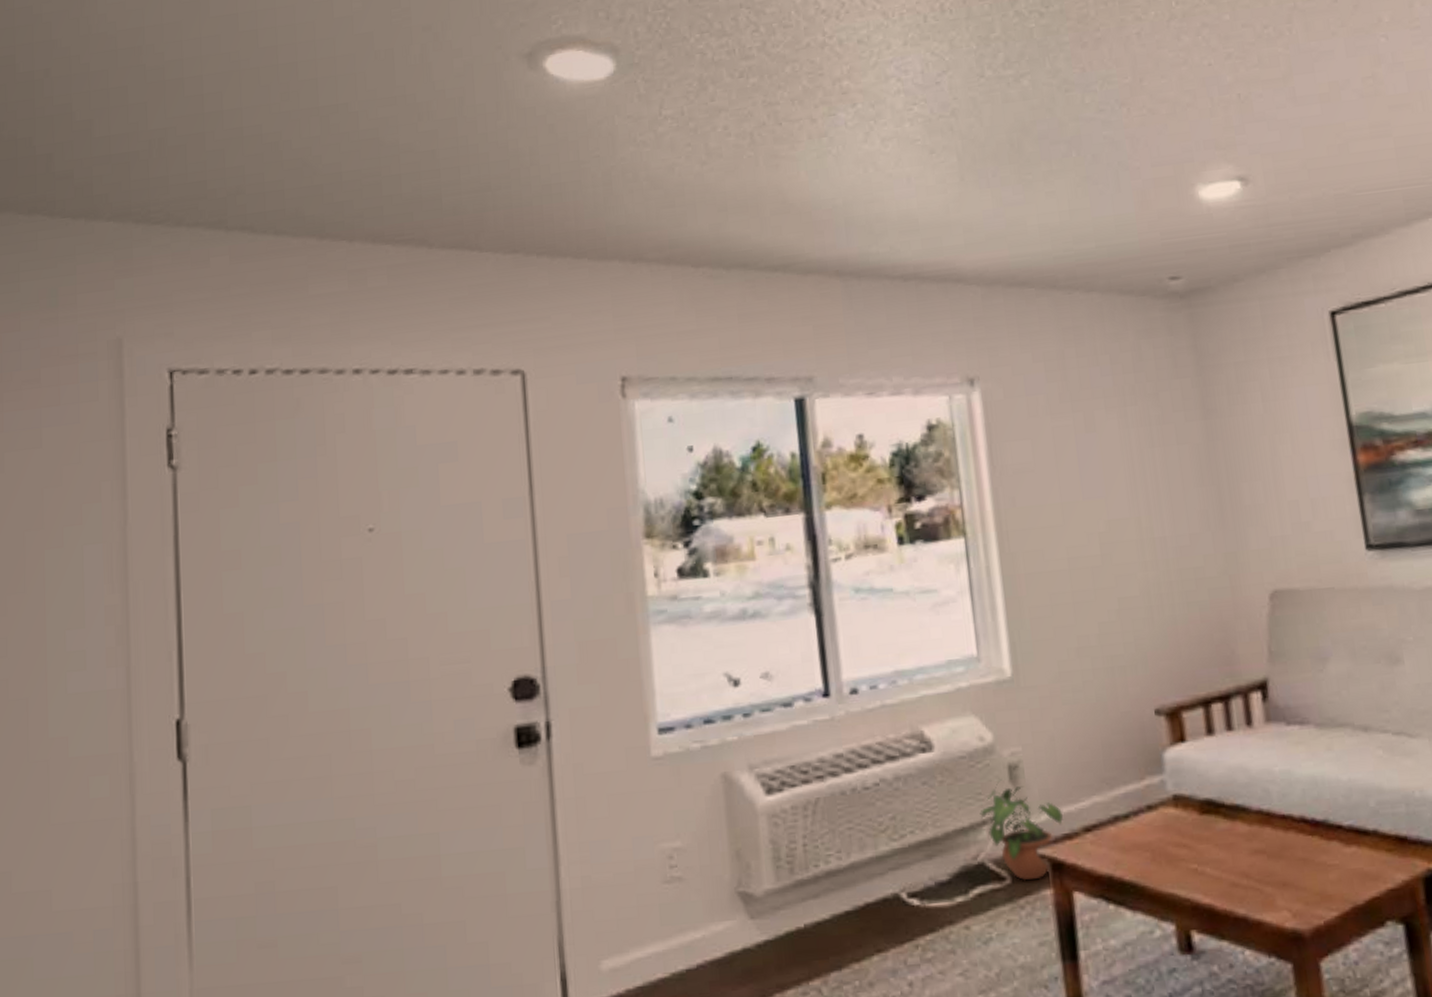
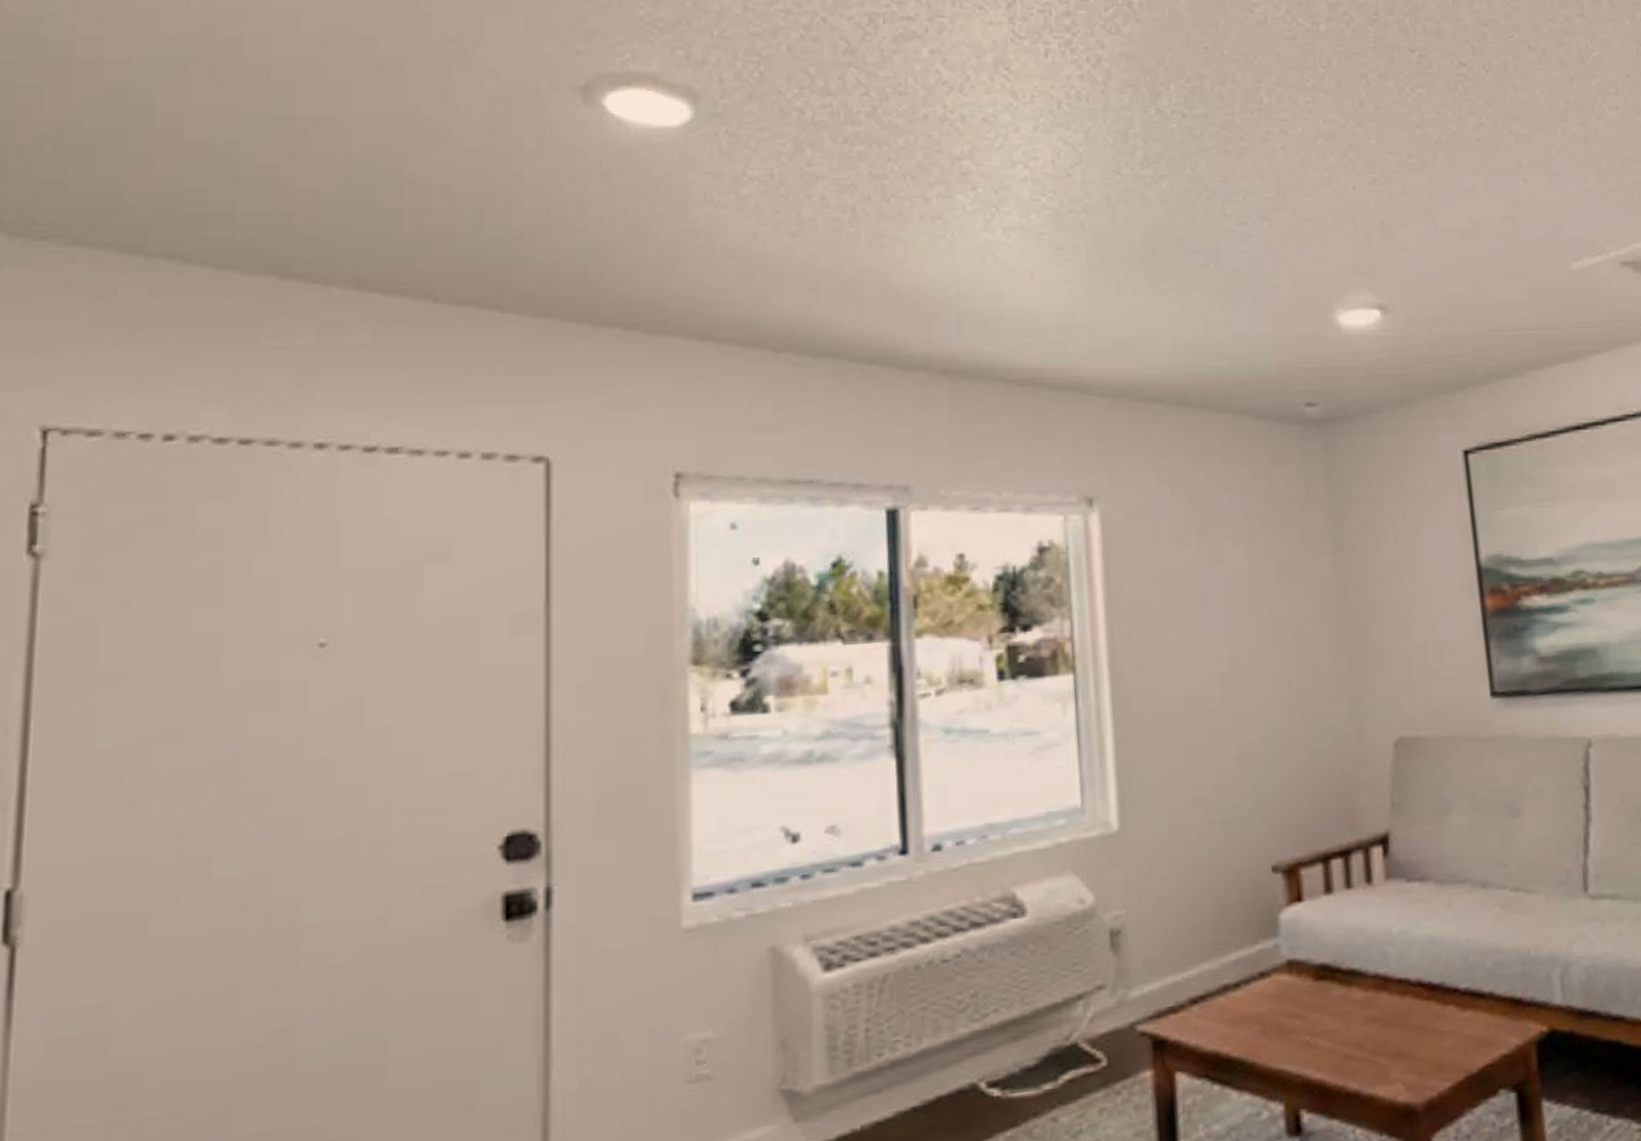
potted plant: present [979,778,1063,881] -> none [1075,945,1169,1063]

